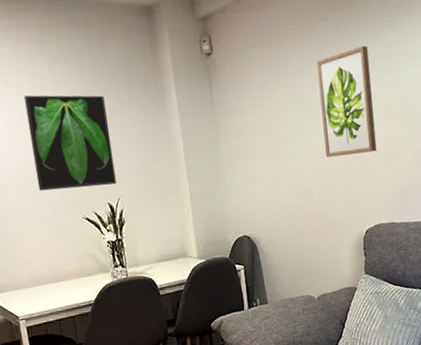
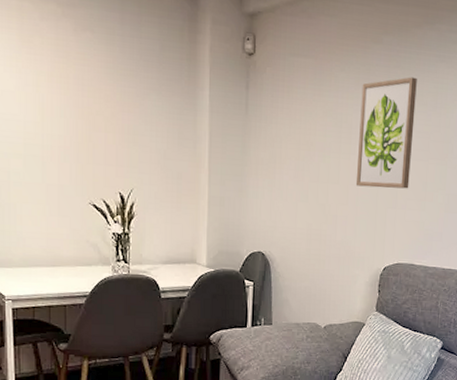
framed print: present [23,95,116,191] -> none [41,59,132,175]

